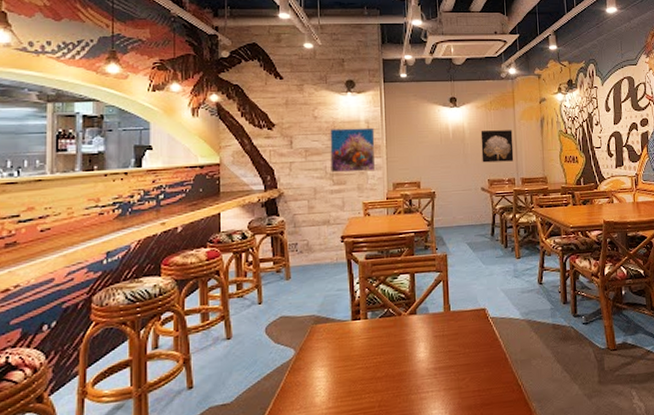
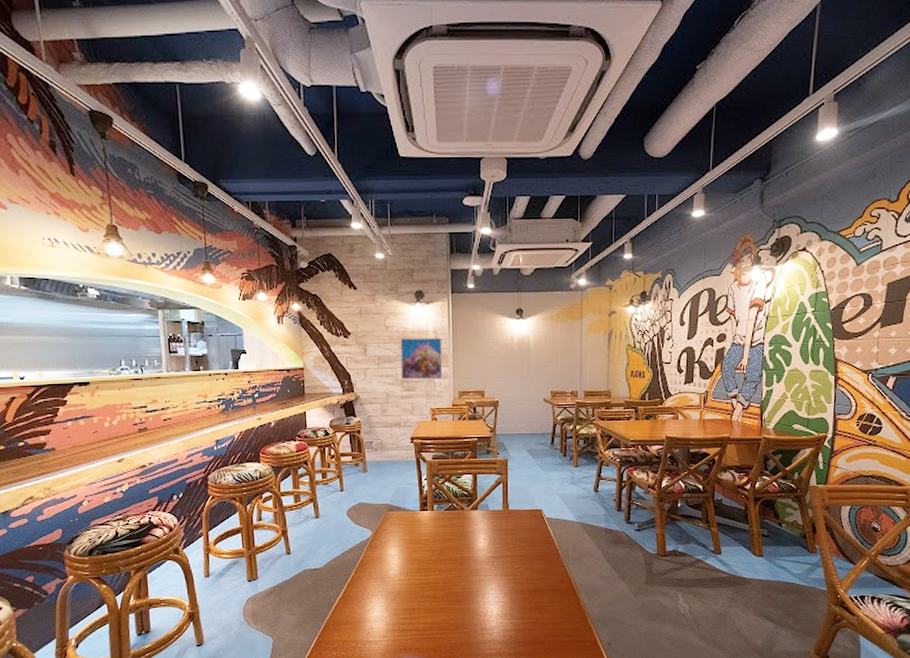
wall art: present [480,130,514,163] -> none [546,343,578,375]

